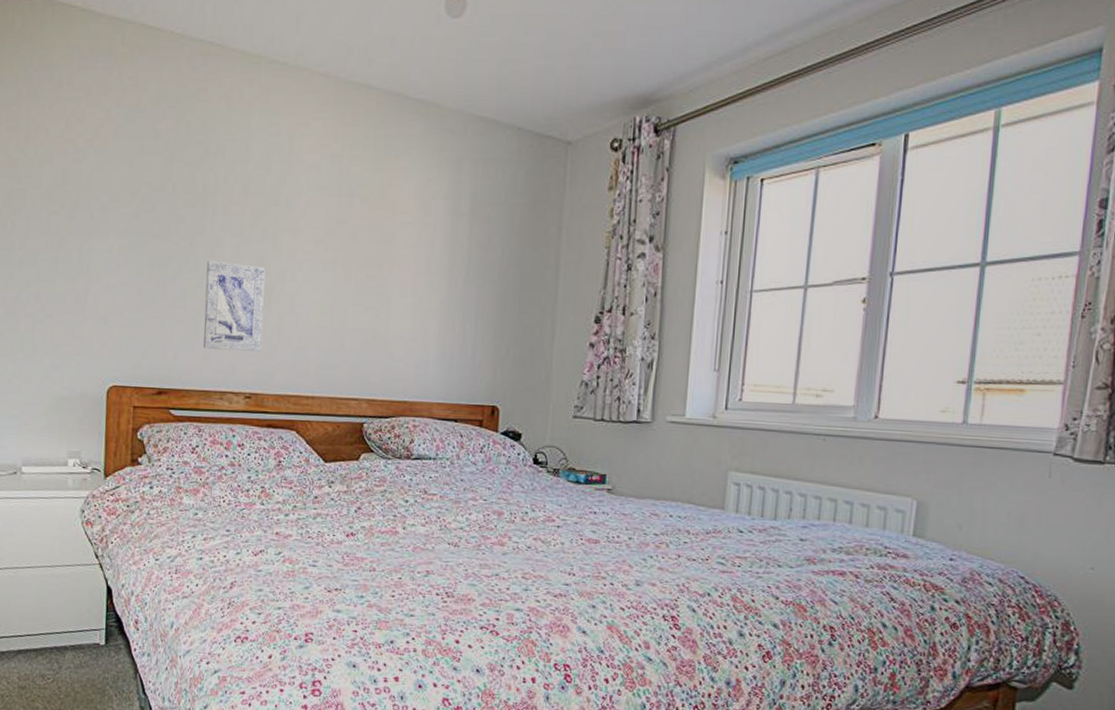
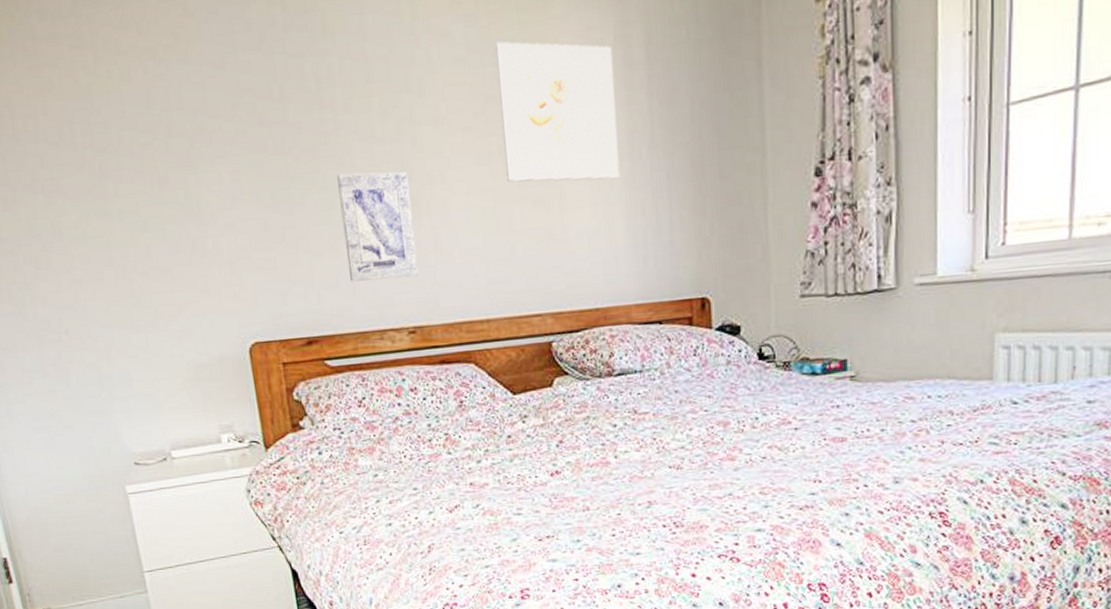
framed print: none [345,179,445,299] -> present [494,41,620,182]

